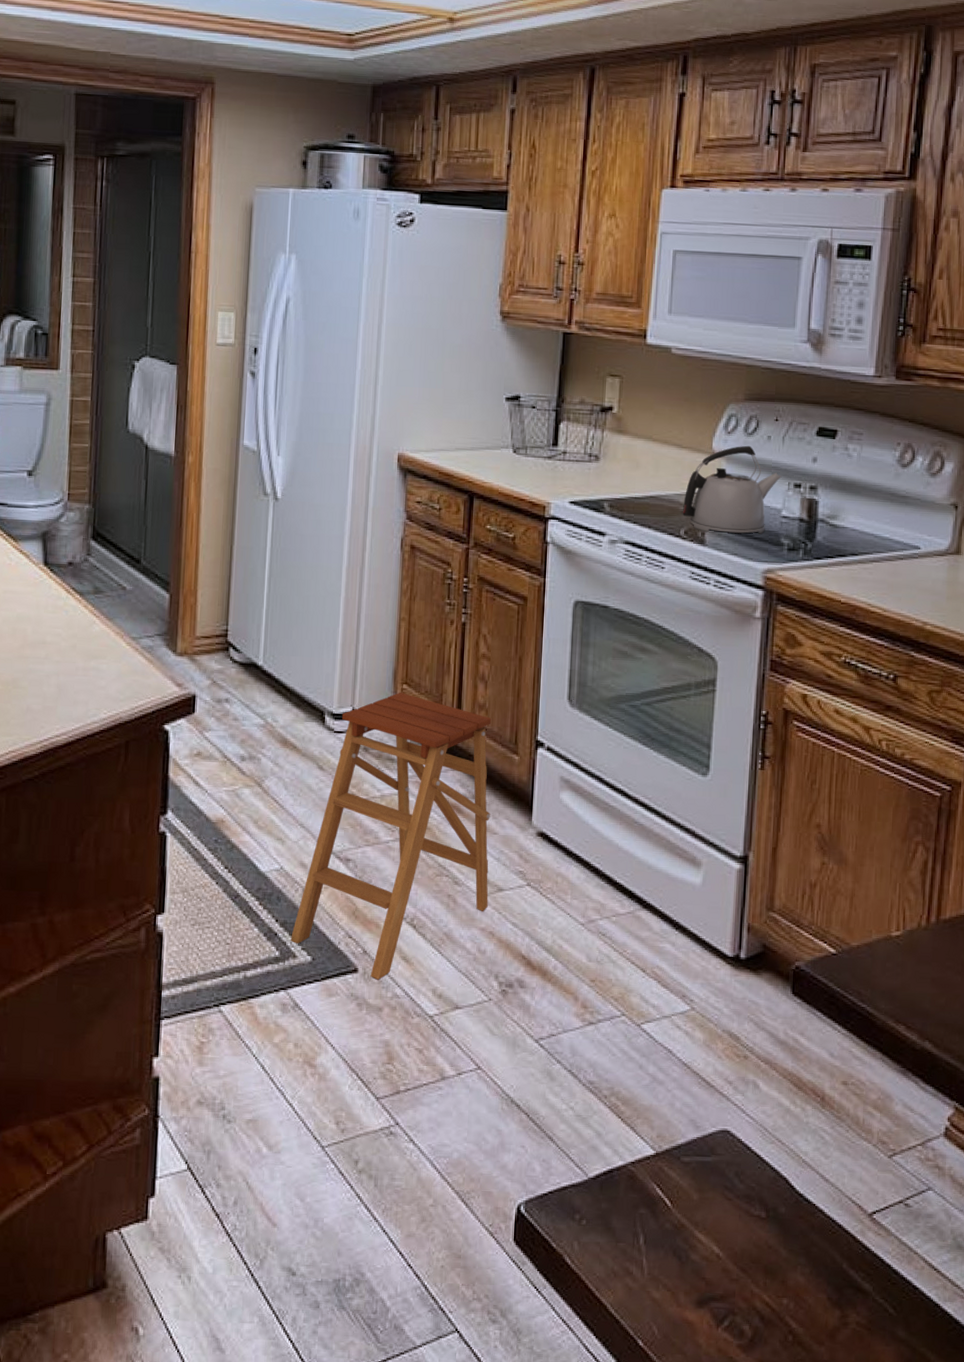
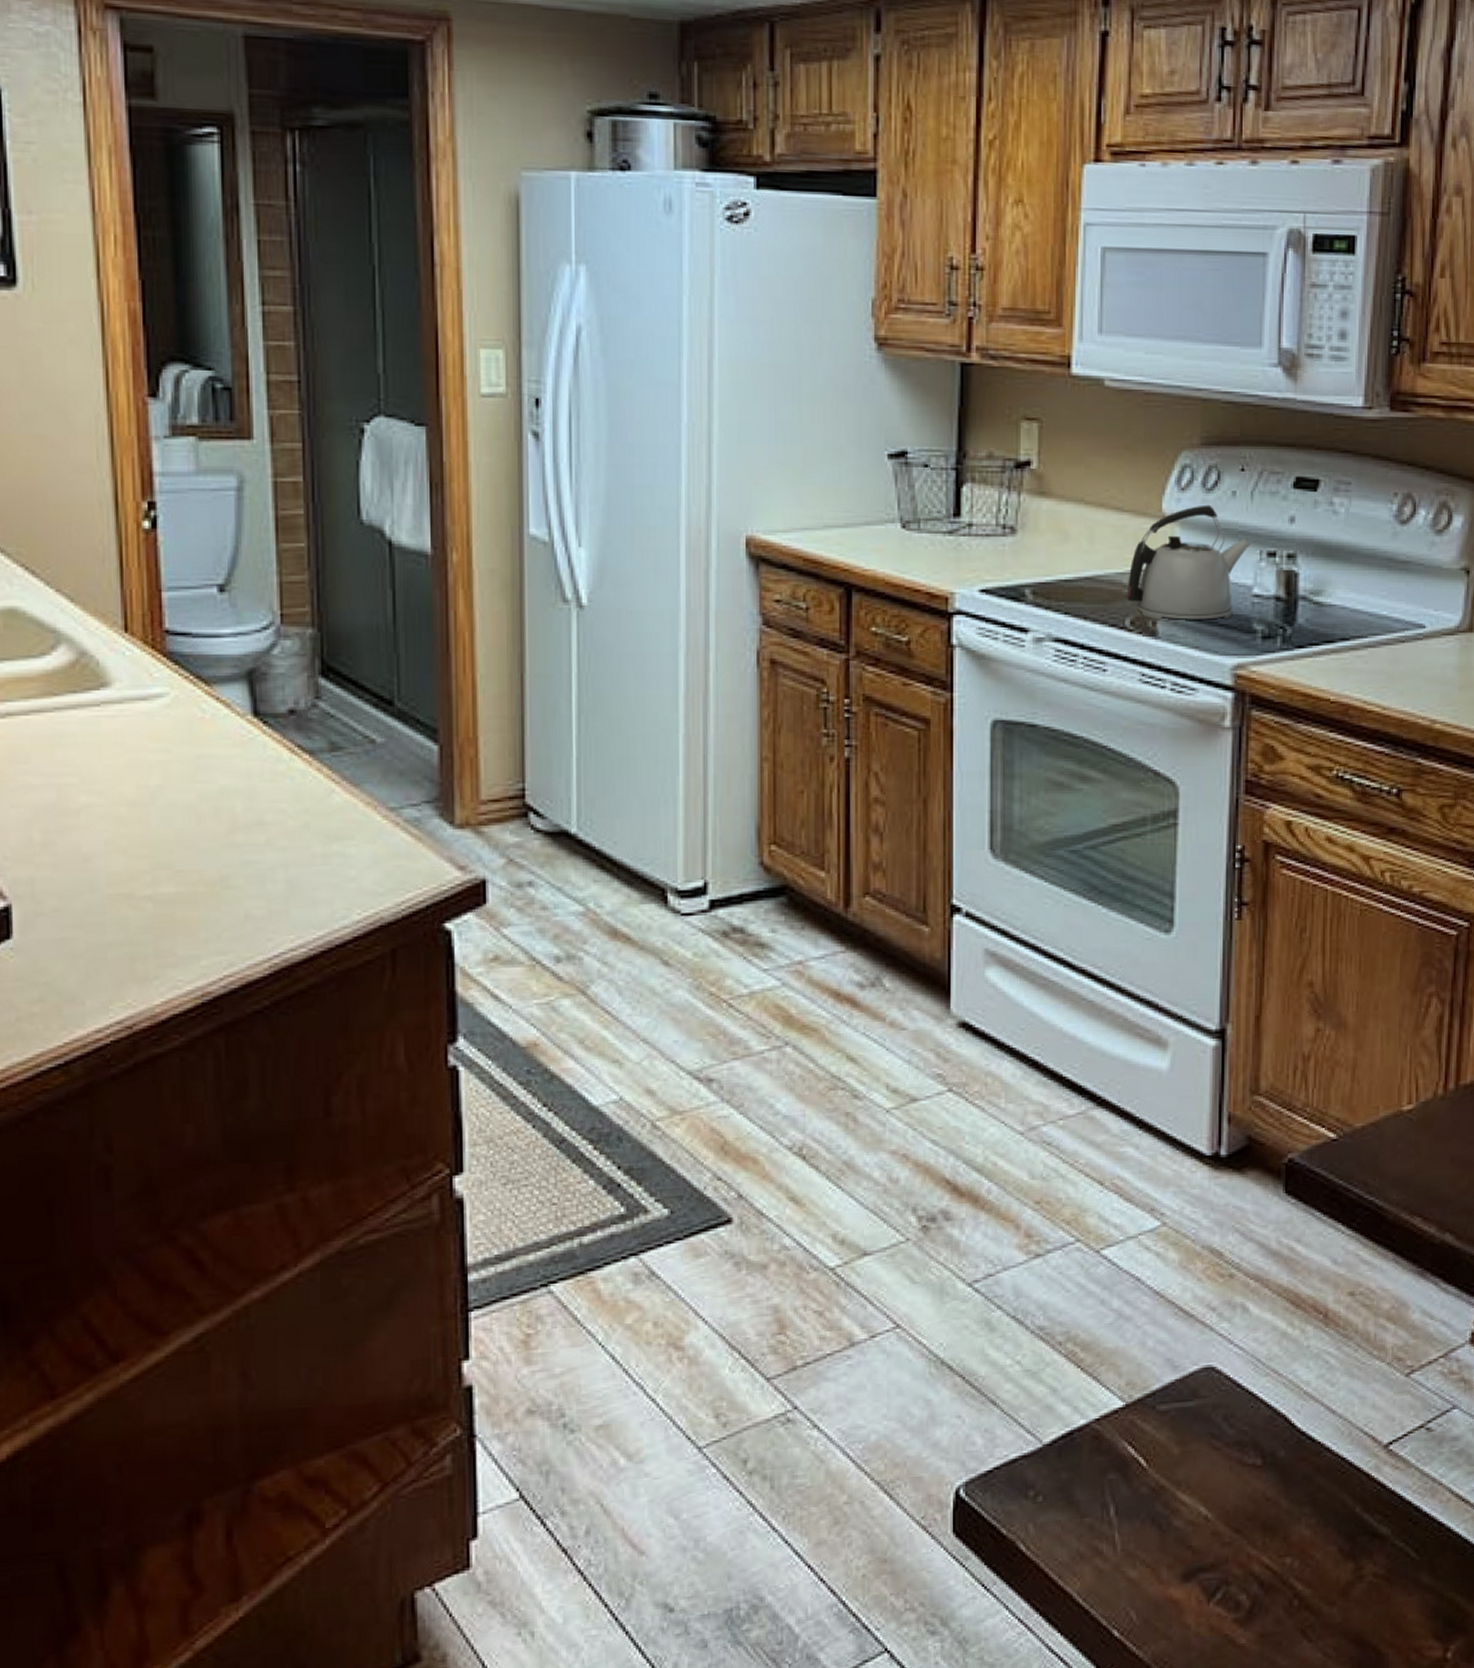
step ladder: present [290,692,492,980] -> none [638,855,899,1230]

